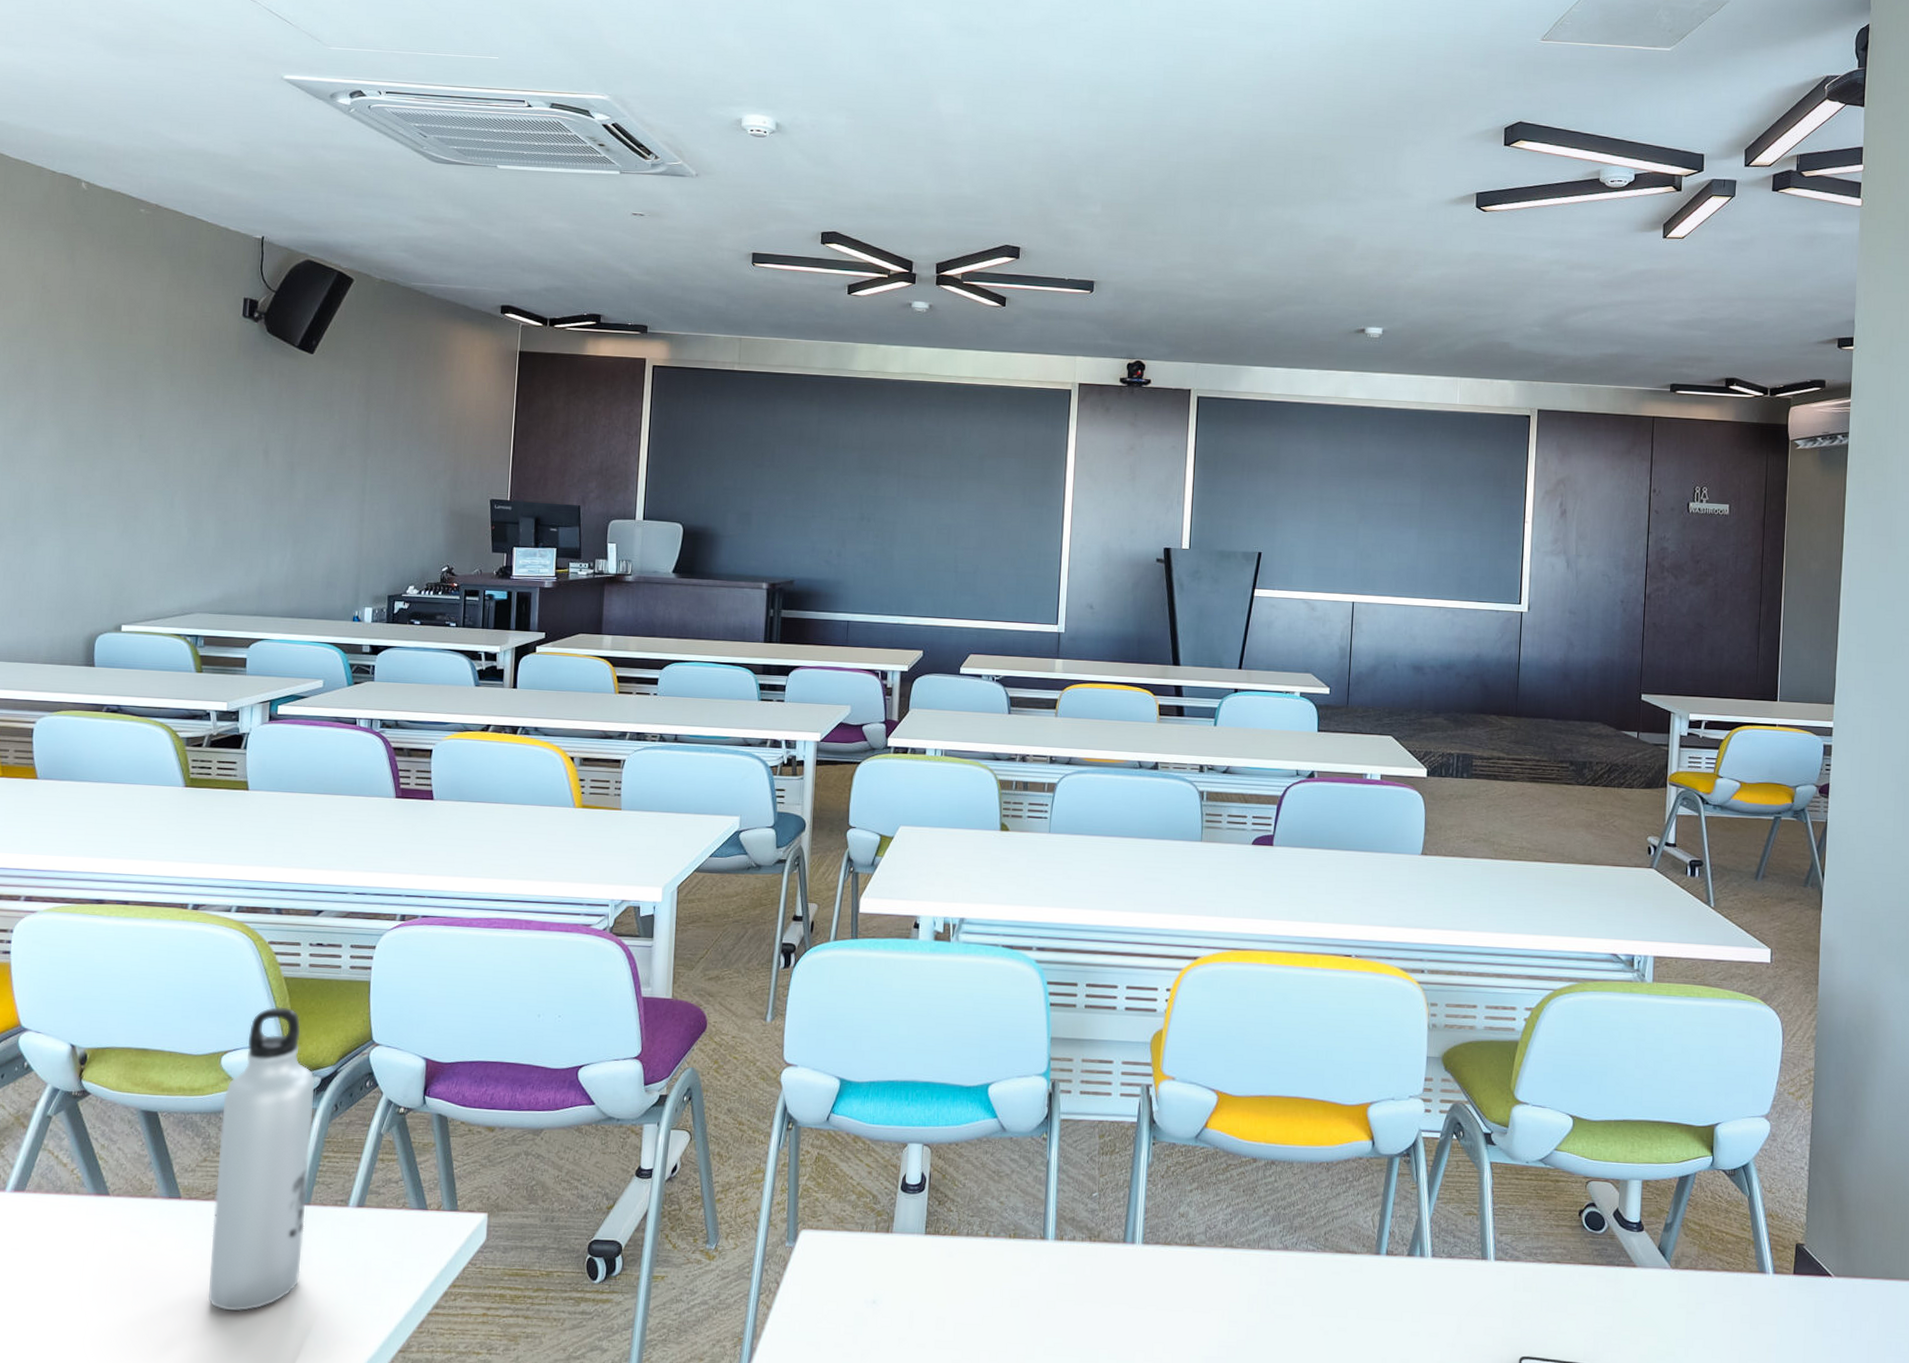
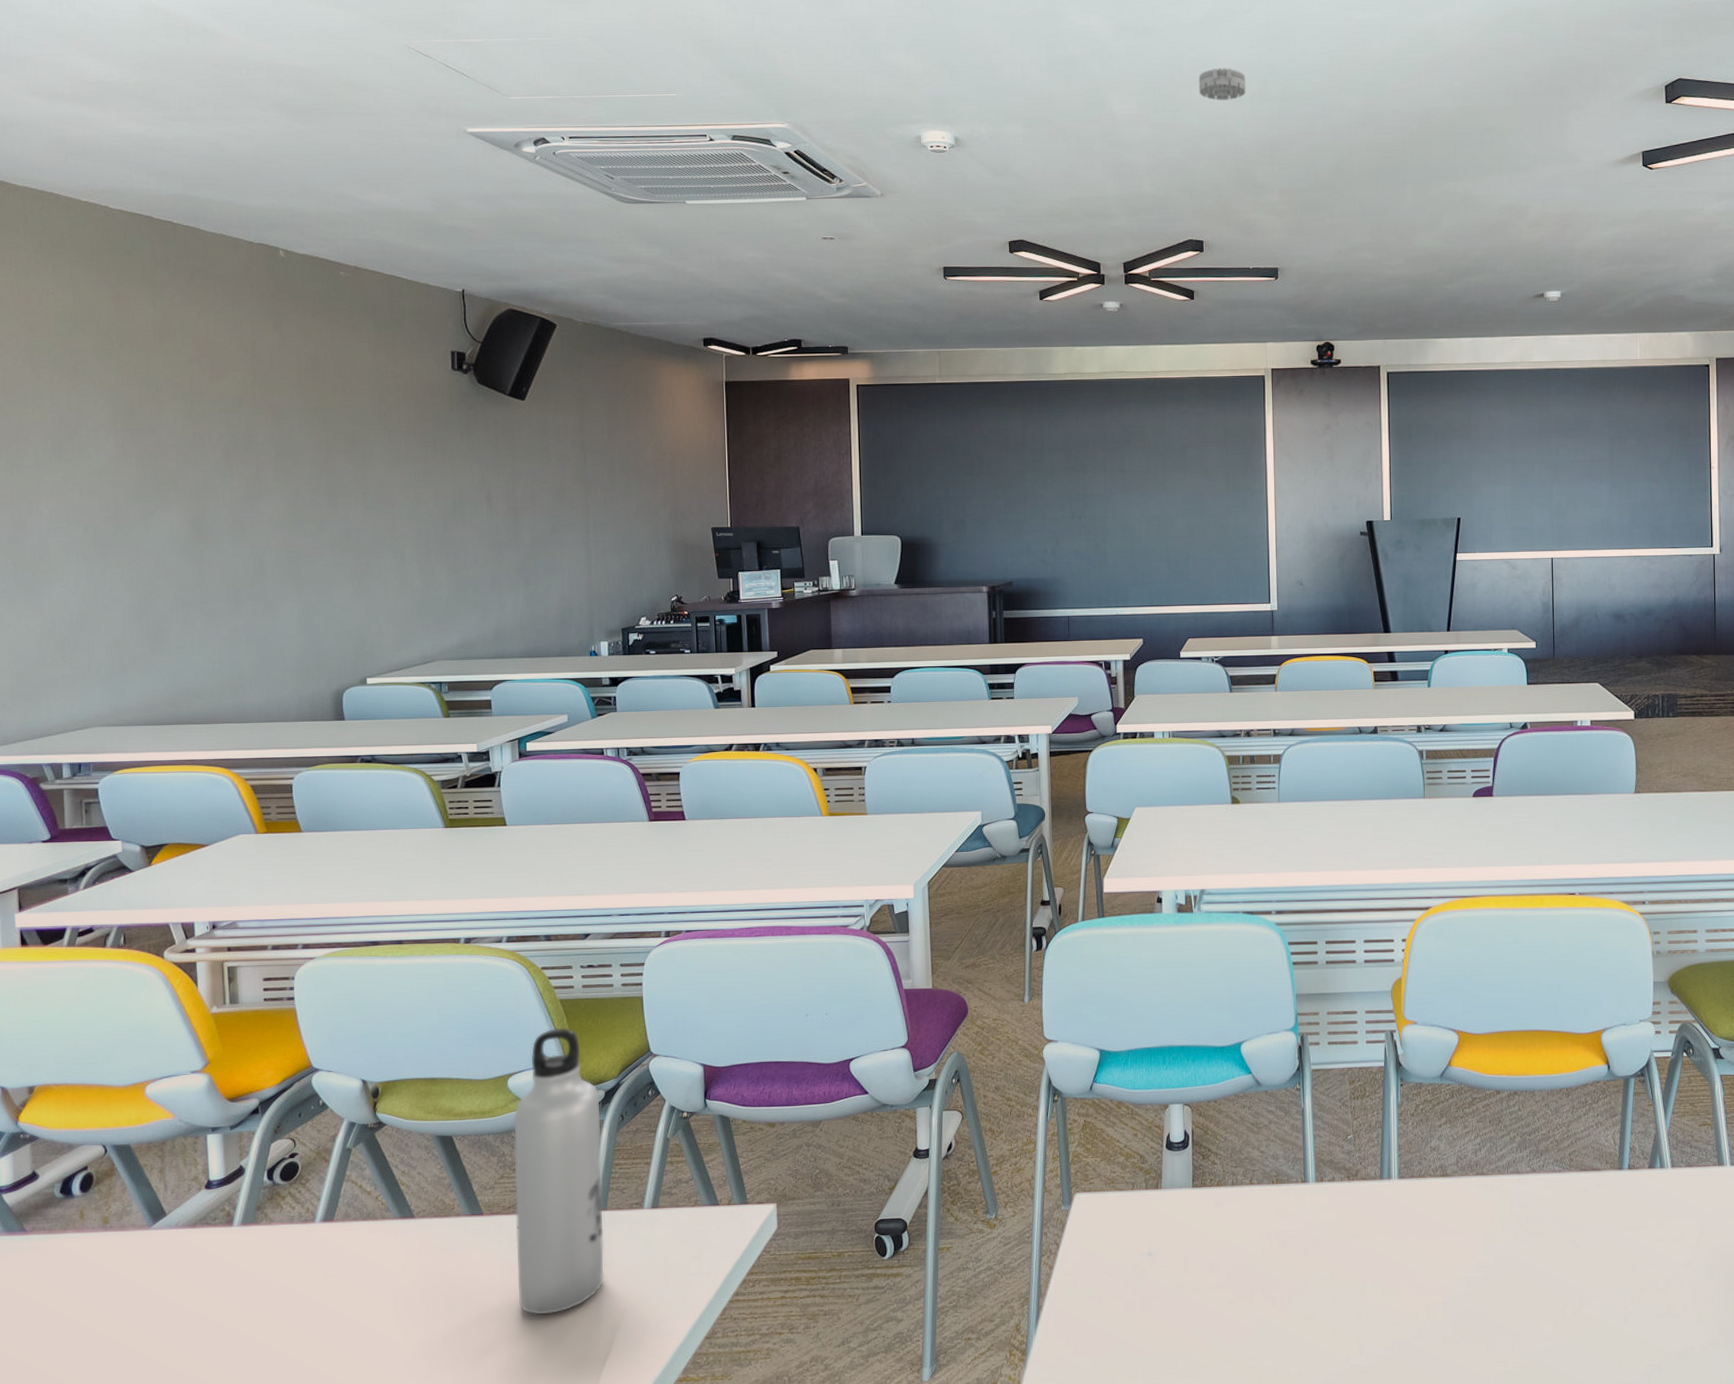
smoke detector: none [1028,74,1077,108] -> present [1198,68,1246,100]

